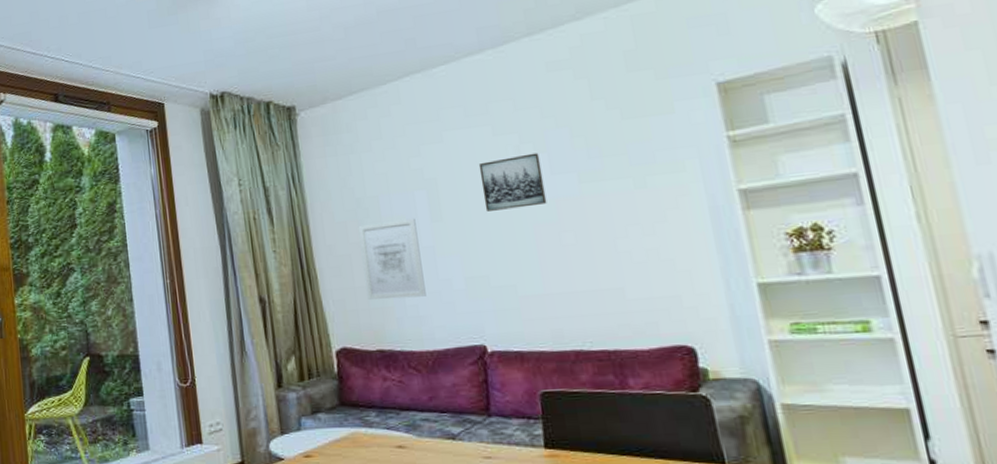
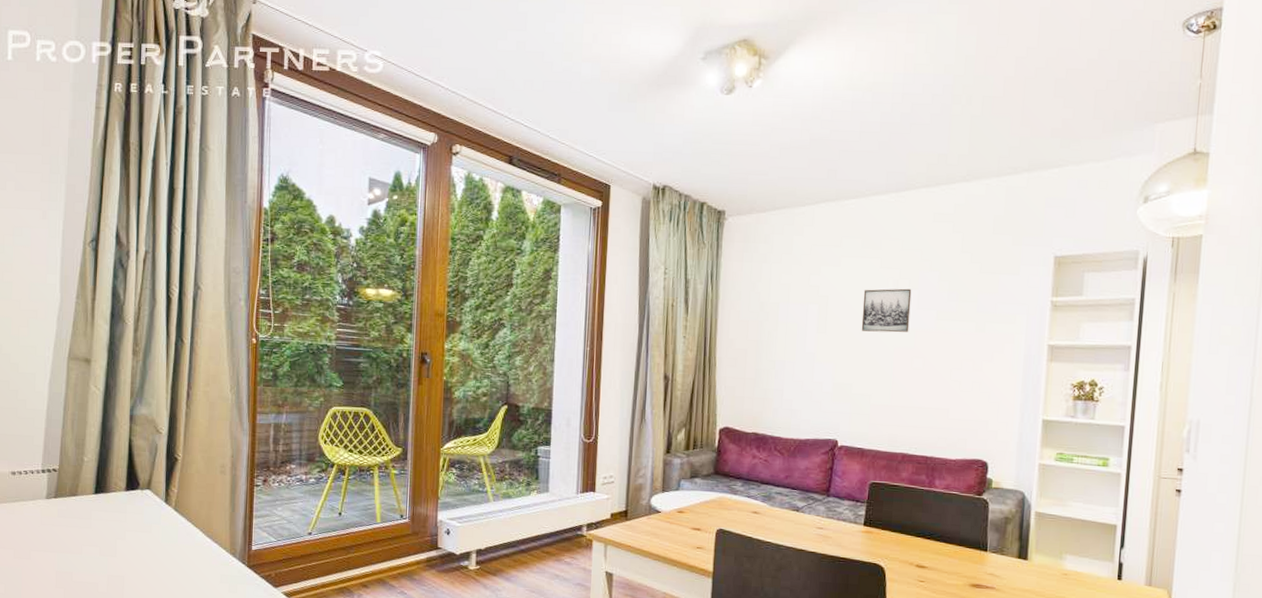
wall art: present [358,218,426,300] -> none [753,326,805,394]

